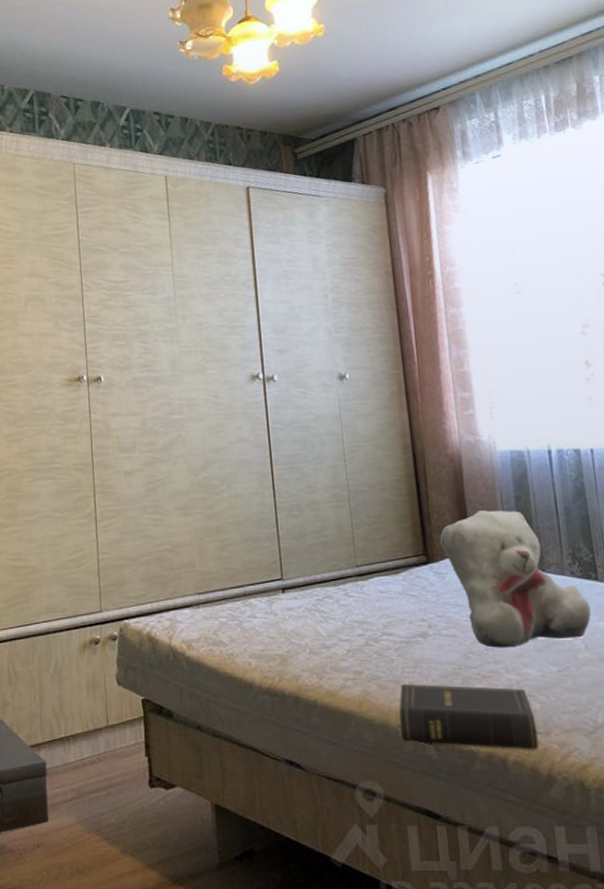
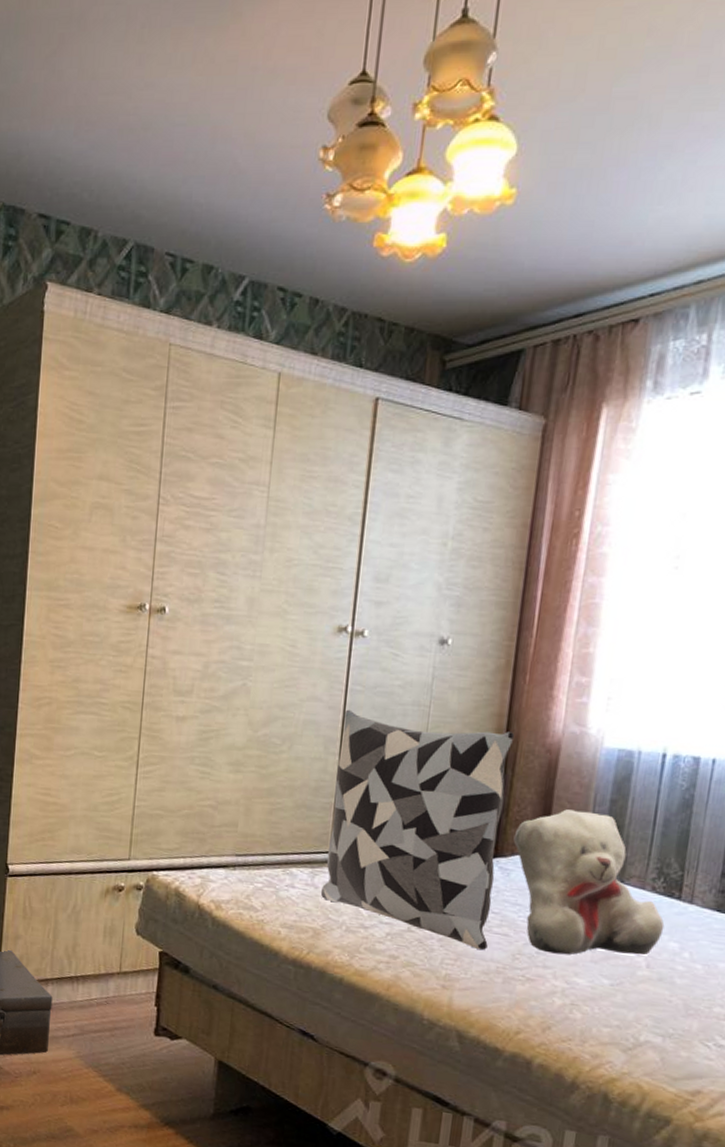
pillow: none [270,446,441,655] -> present [320,709,515,950]
book: present [397,684,551,750] -> none [423,975,586,1057]

